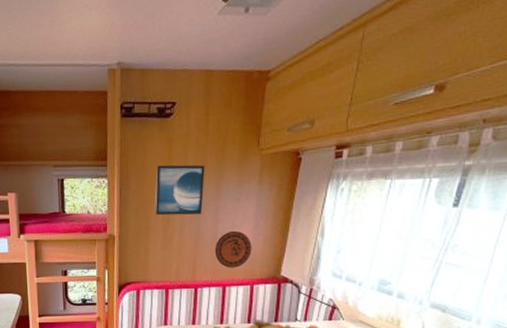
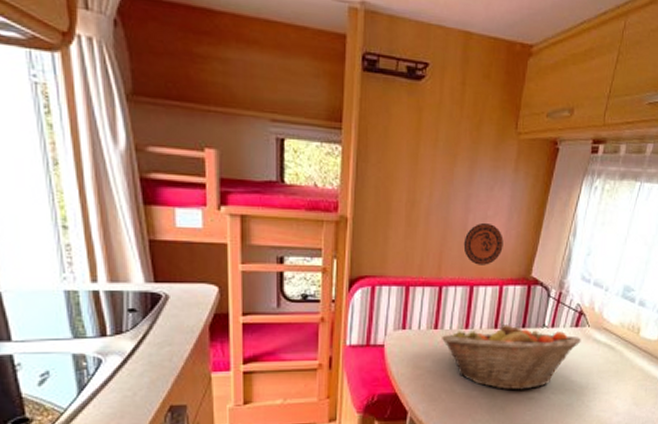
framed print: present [155,165,205,216] -> none [398,136,458,201]

